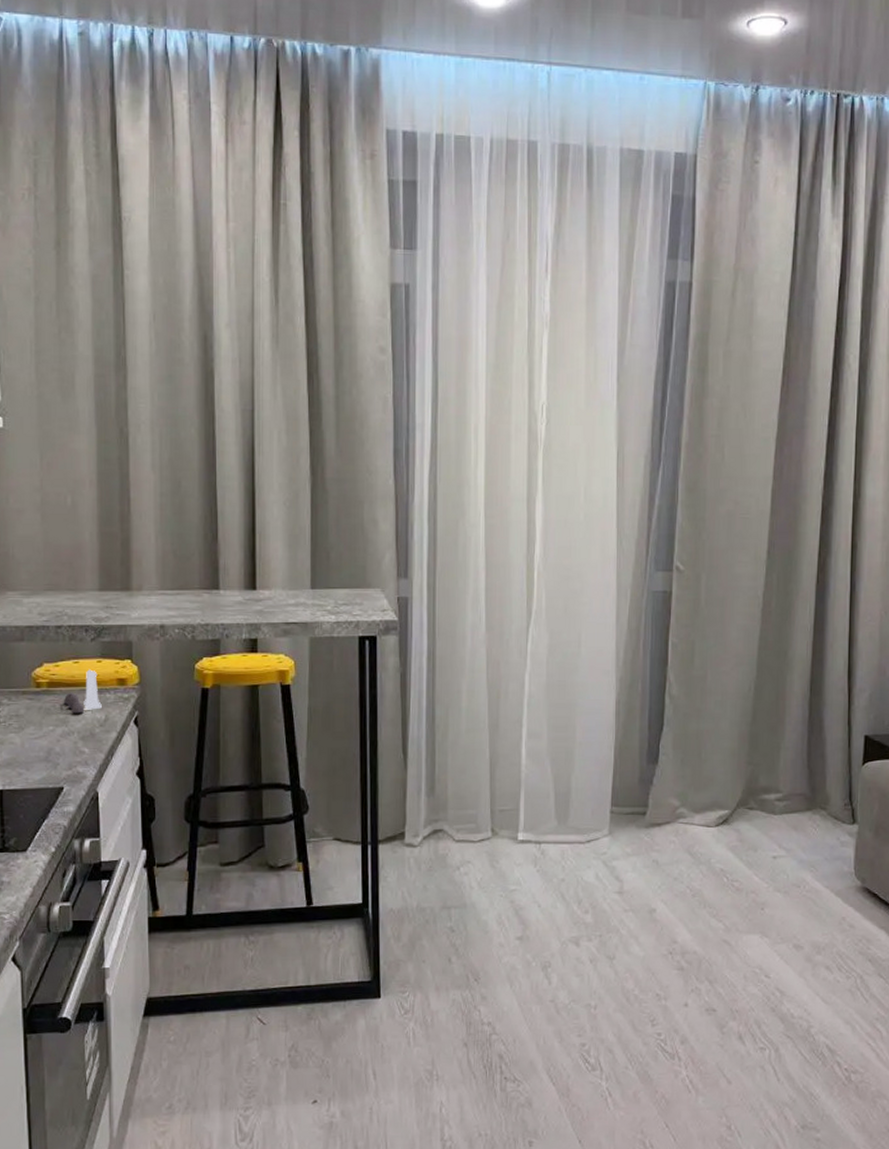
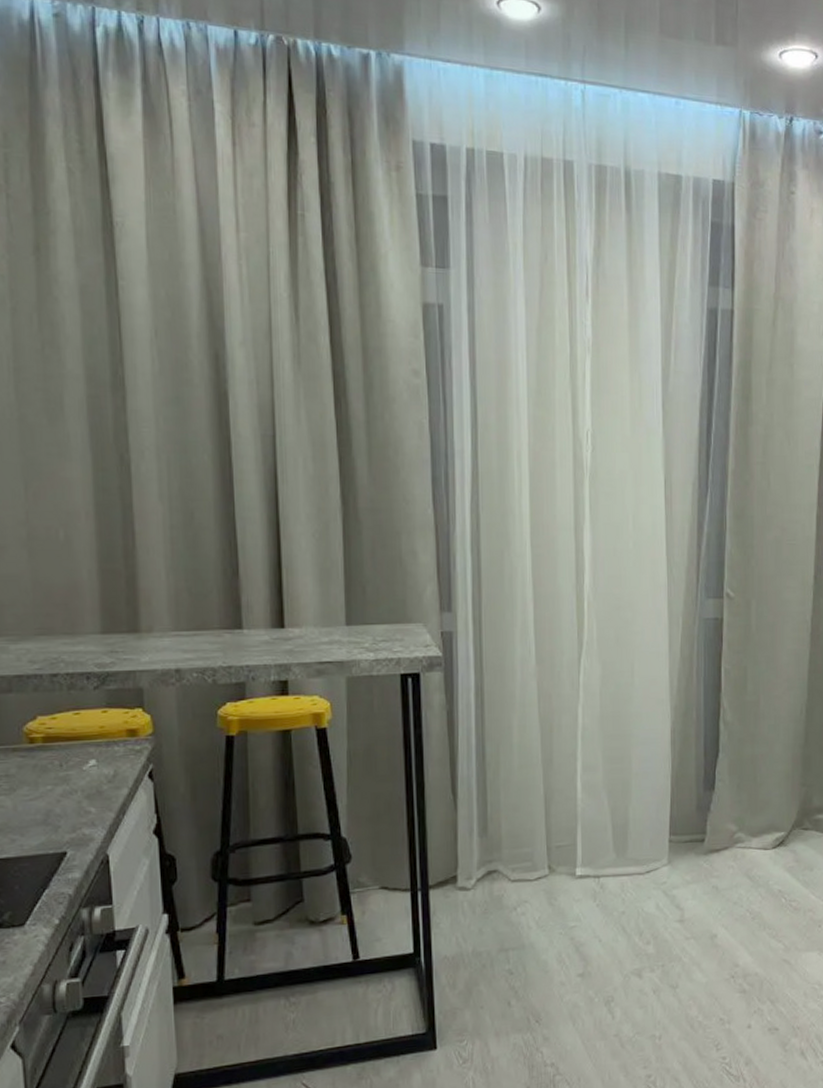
salt and pepper shaker set: present [63,669,102,714] -> none [62,720,110,770]

